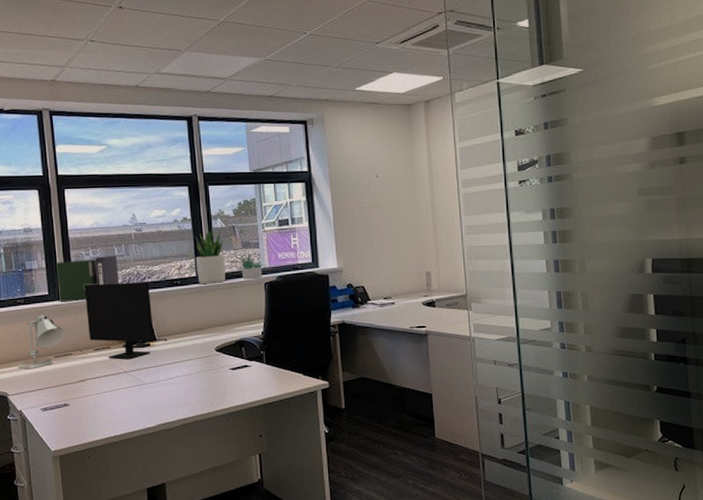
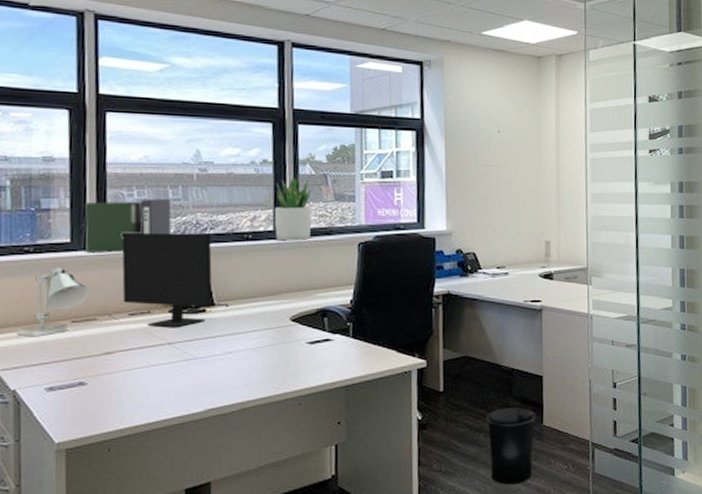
succulent plant: present [240,254,263,280] -> none [330,208,358,238]
waste bin: none [384,422,429,490] -> present [486,408,536,485]

